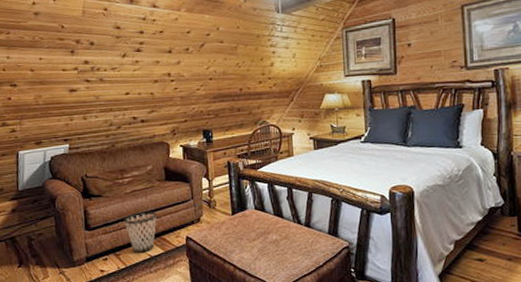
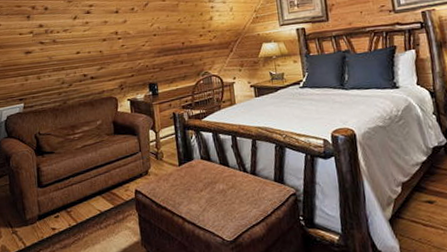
wastebasket: present [124,211,158,253] -> none [75,165,107,209]

